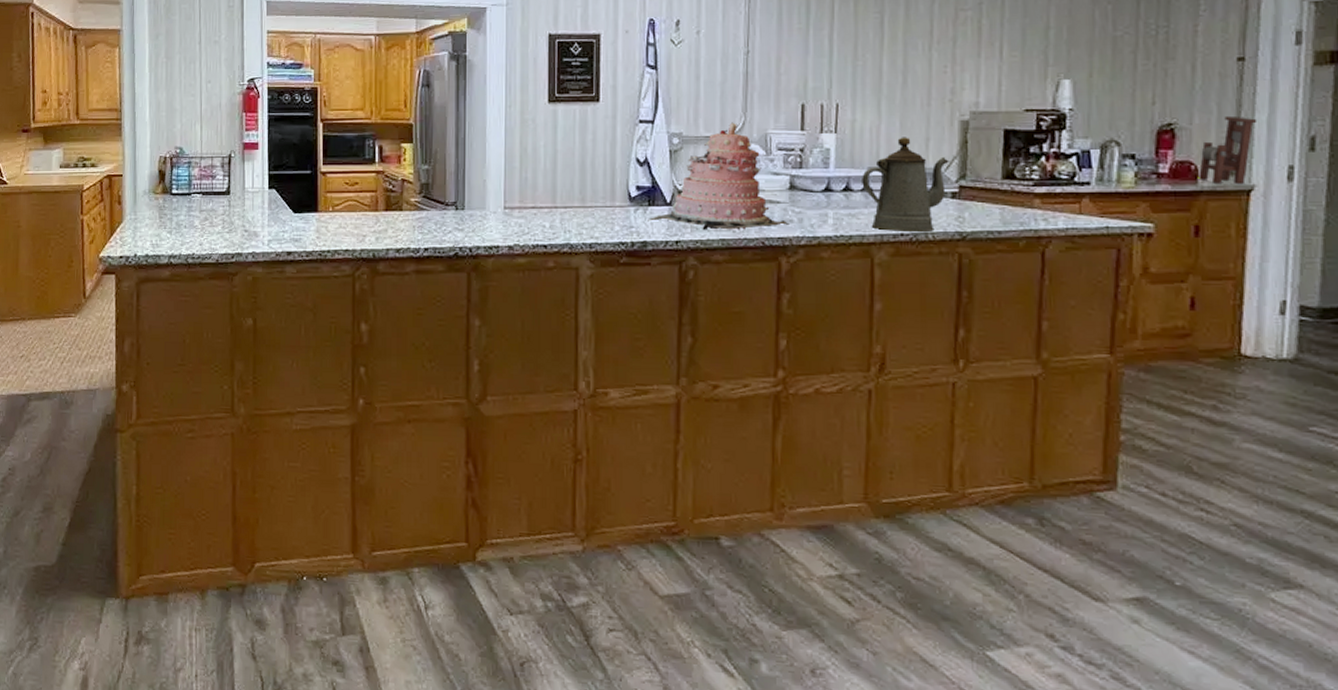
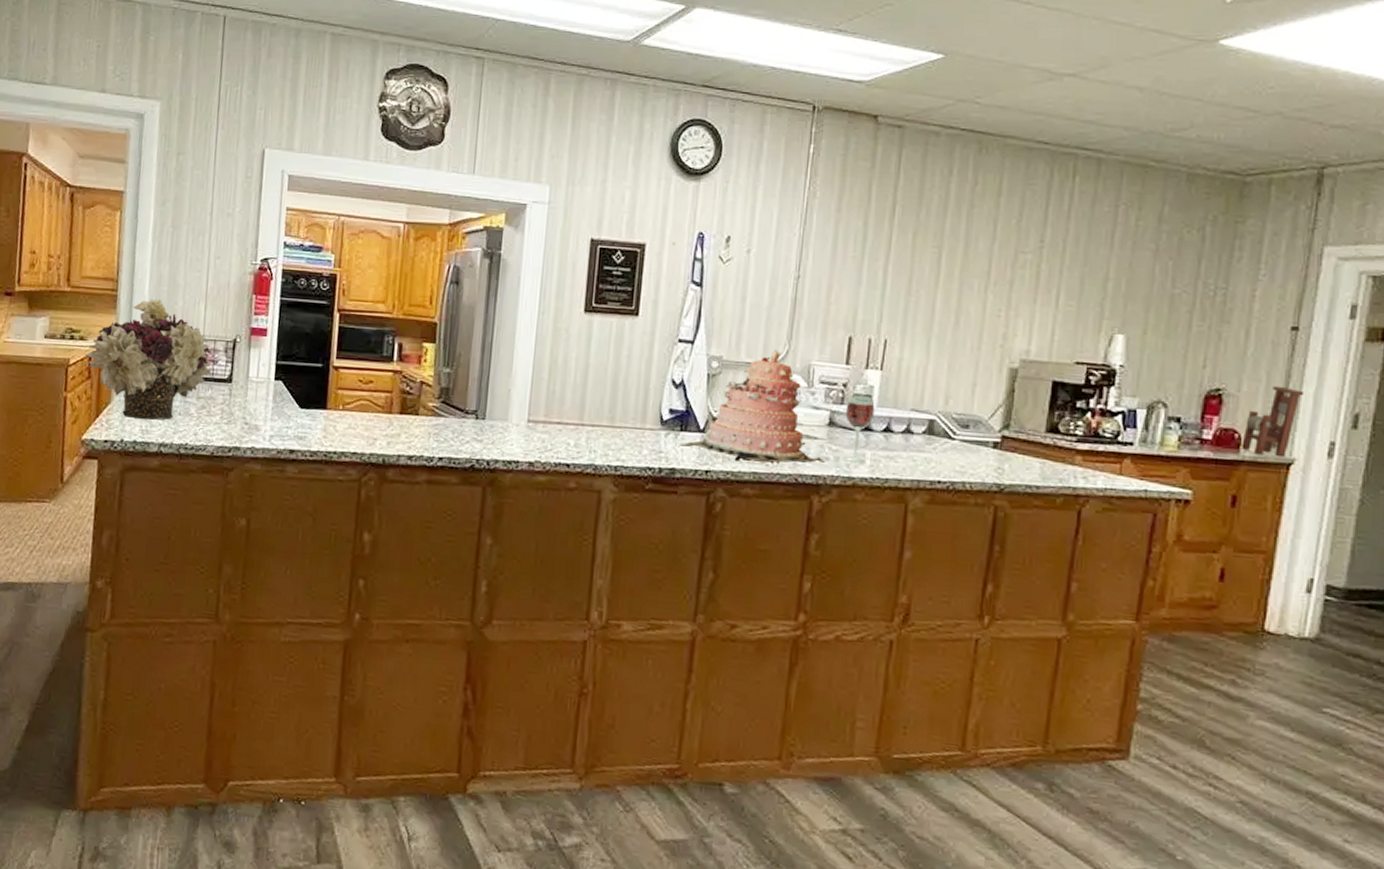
flower arrangement: none [96,124,211,234] -> present [84,298,211,420]
wineglass: none [804,156,833,224] -> present [842,392,875,464]
coffee pot: present [862,137,949,233] -> none [903,380,994,482]

